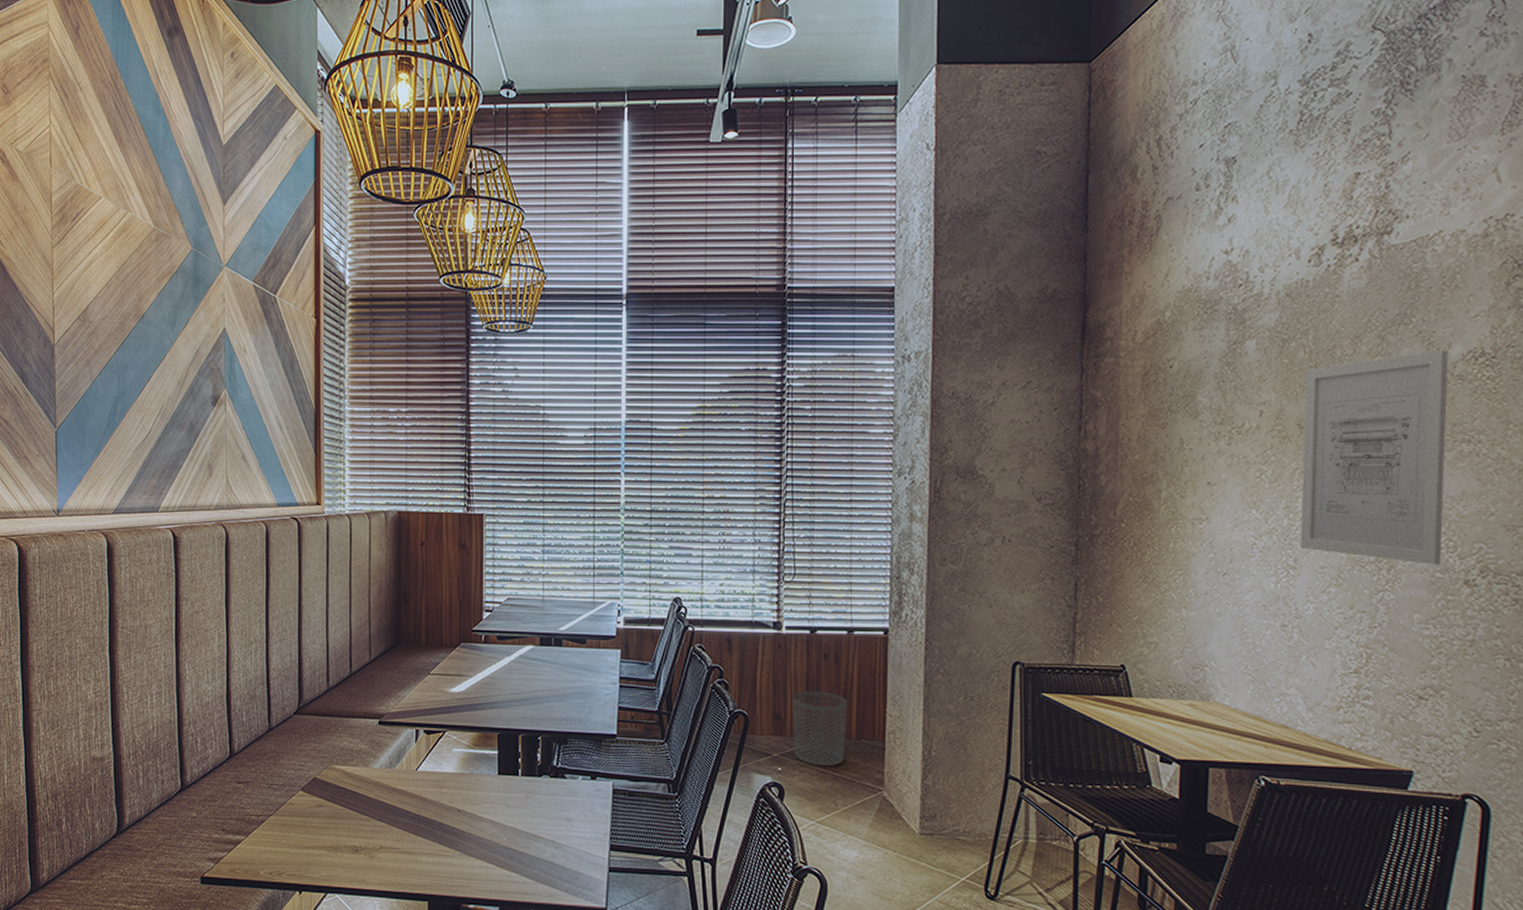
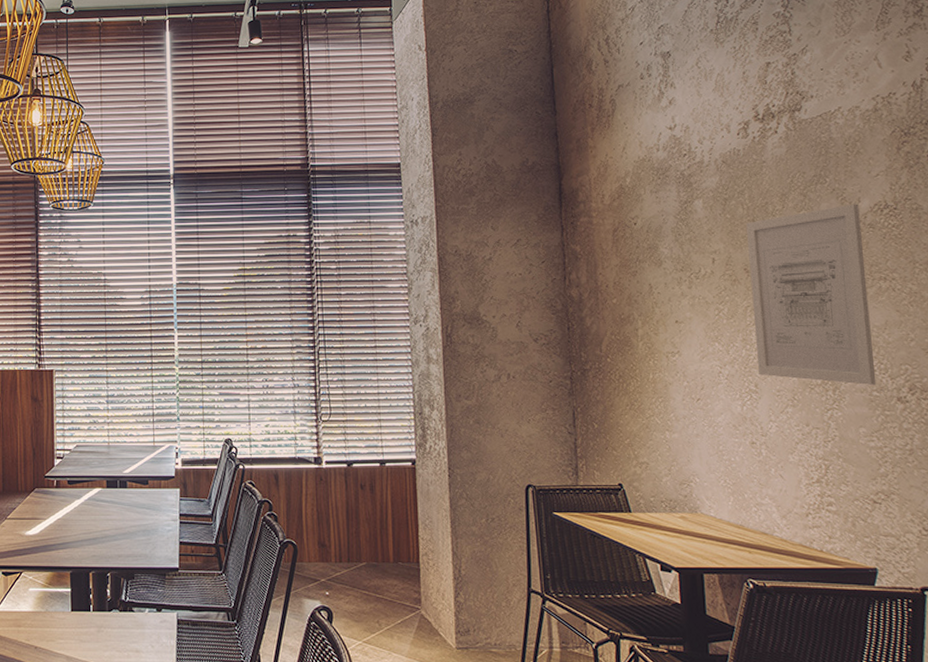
waste bin: present [792,690,848,767] -> none [335,519,385,589]

